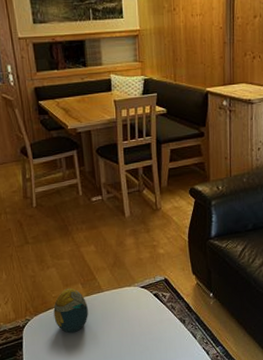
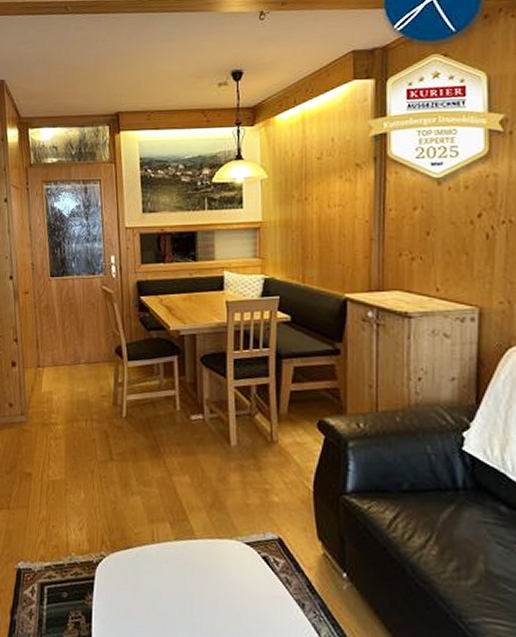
decorative egg: present [53,288,88,333] -> none [133,525,175,586]

